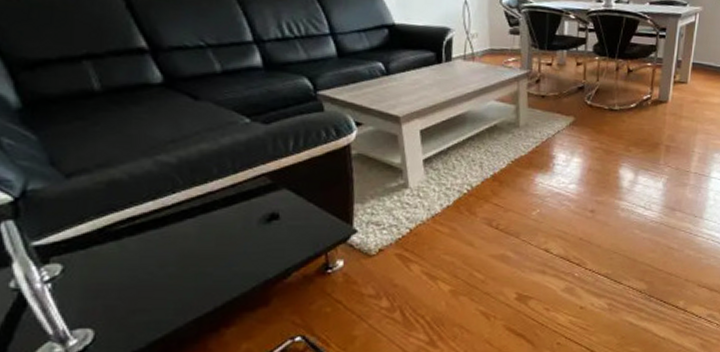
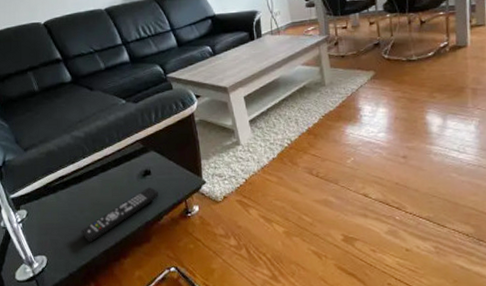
remote control: none [158,234,289,308] -> present [81,186,159,242]

